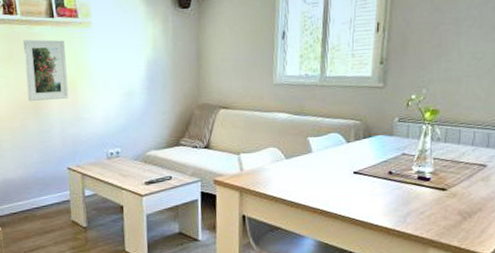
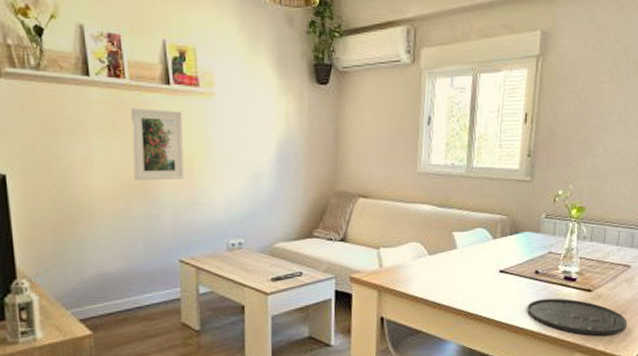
plate: none [381,196,484,232] -> present [527,298,628,336]

